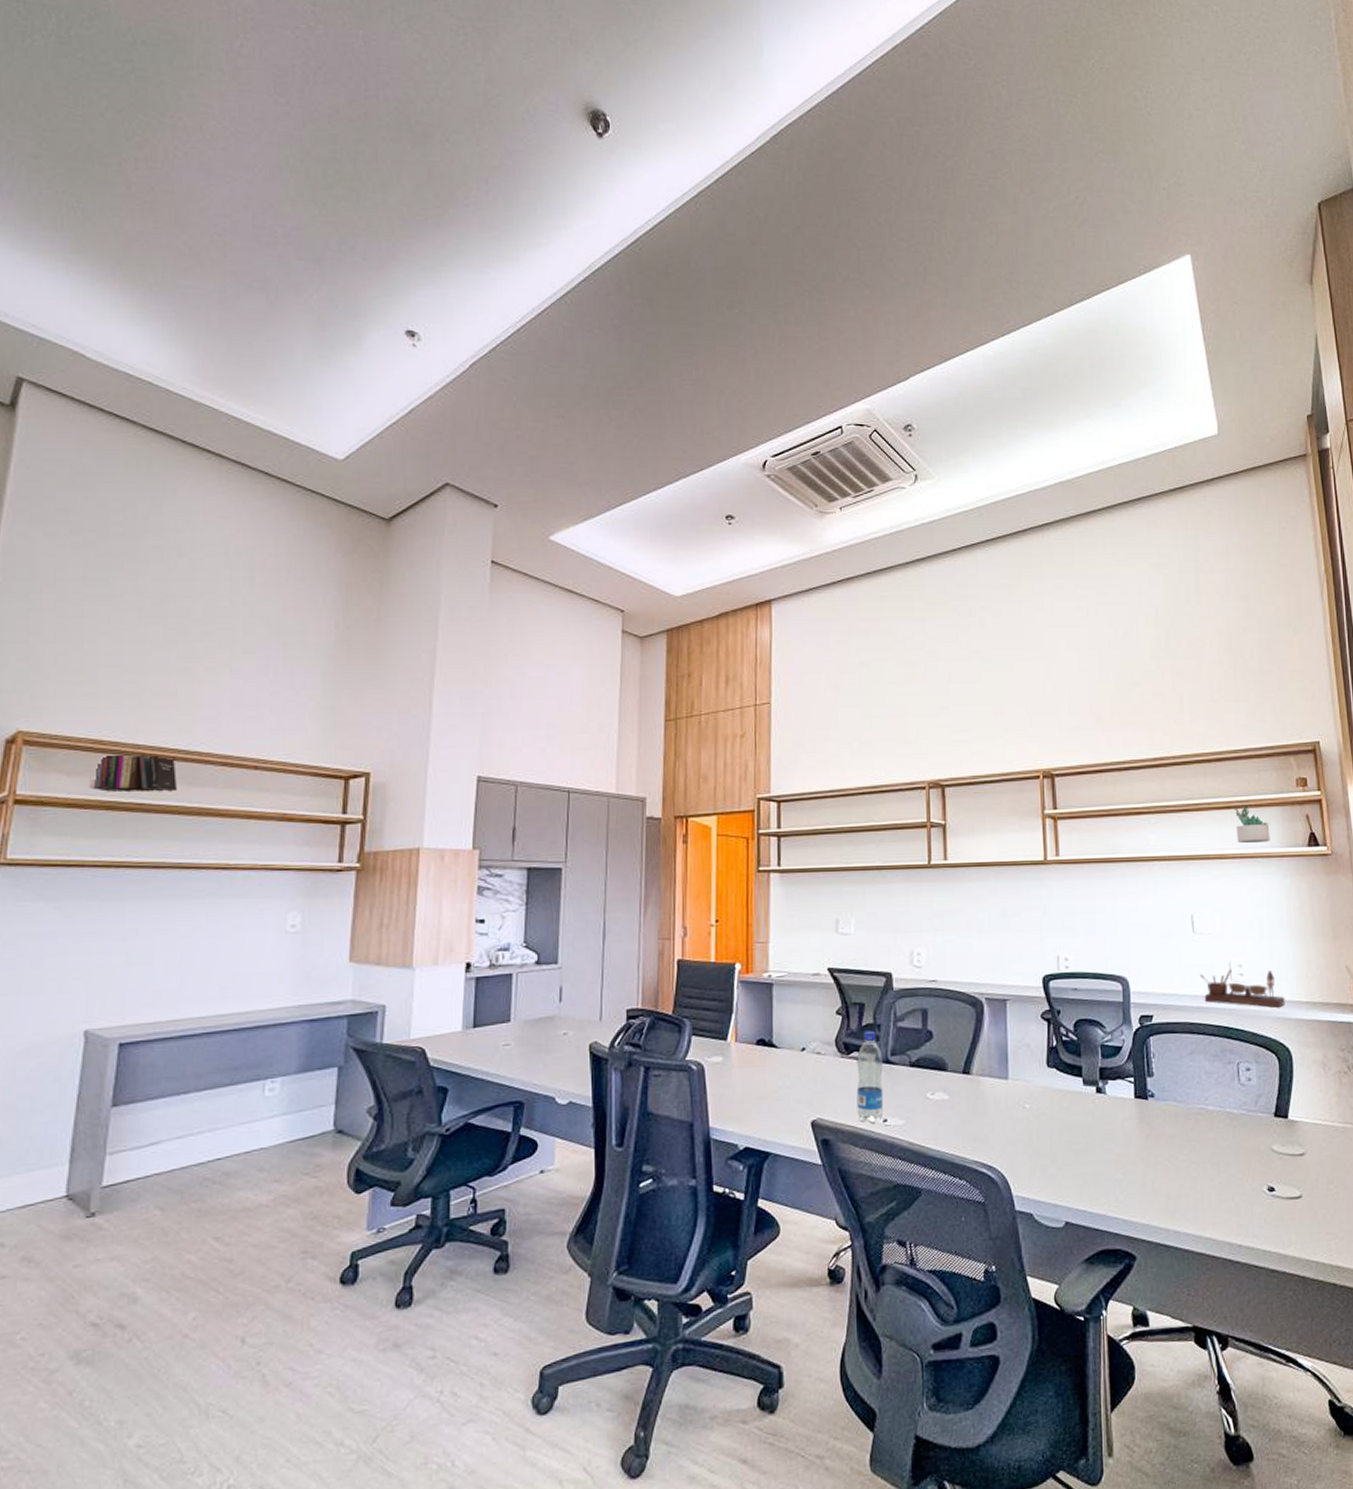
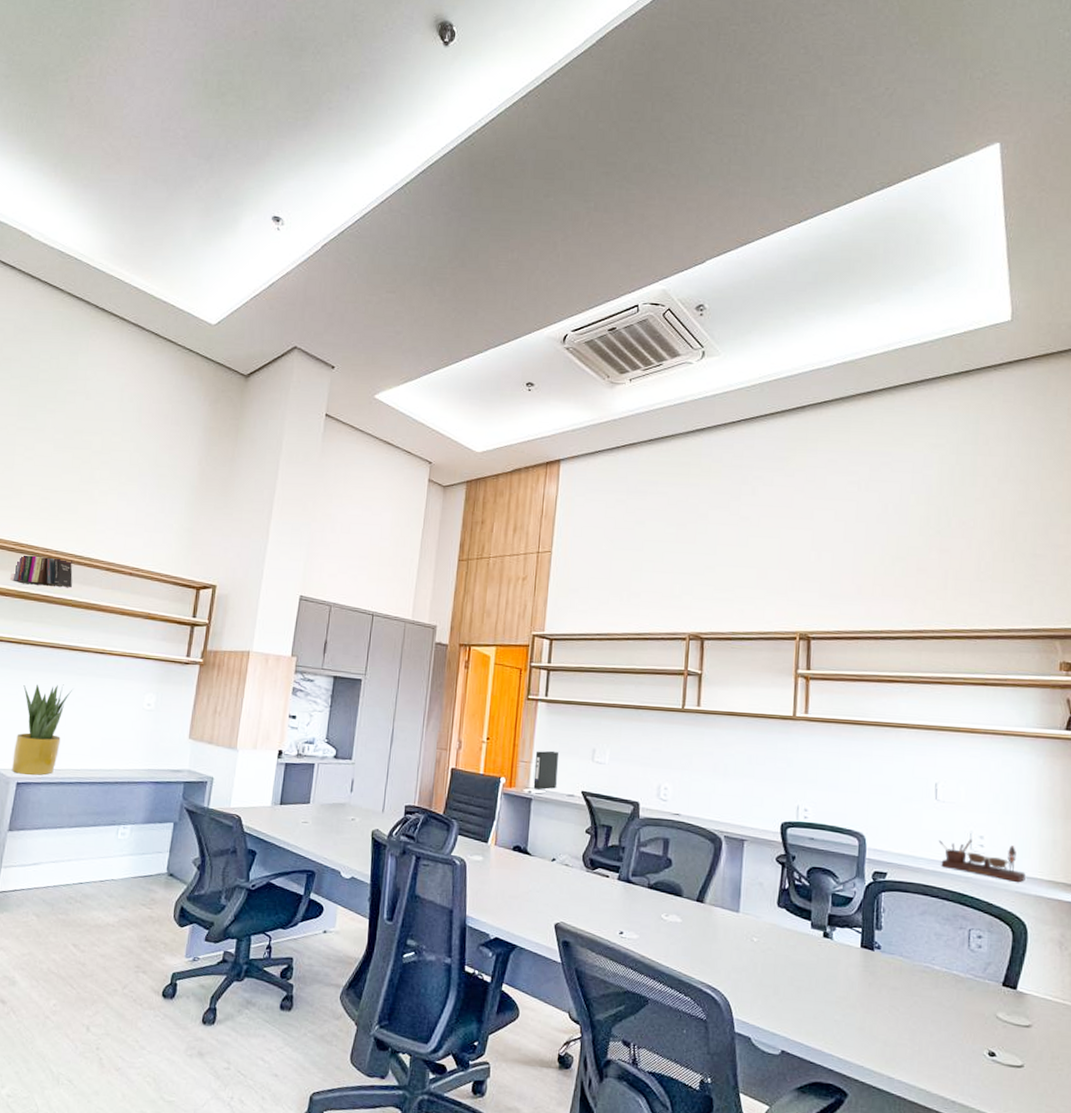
planter: none [111,914,189,1032] -> present [12,684,73,775]
binder: none [772,926,799,973] -> present [533,751,558,790]
bottle: present [856,1030,884,1123] -> none [596,851,624,933]
succulent plant: present [1235,806,1270,844] -> none [991,684,1027,721]

